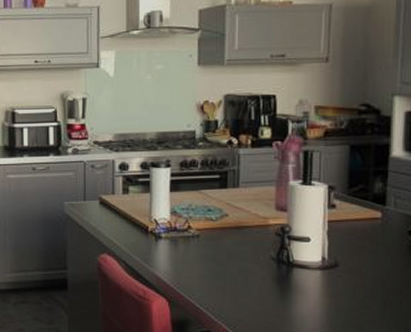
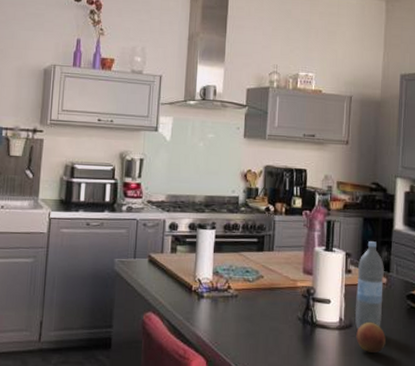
water bottle: none [342,172,378,270] -> present [355,241,384,330]
apple: none [343,261,381,294] -> present [356,322,386,353]

